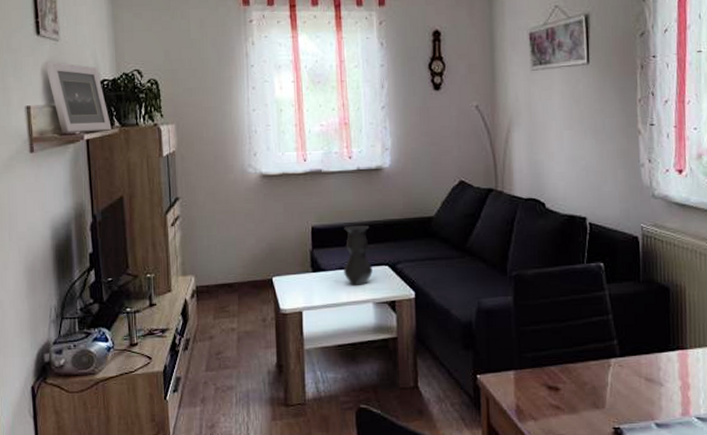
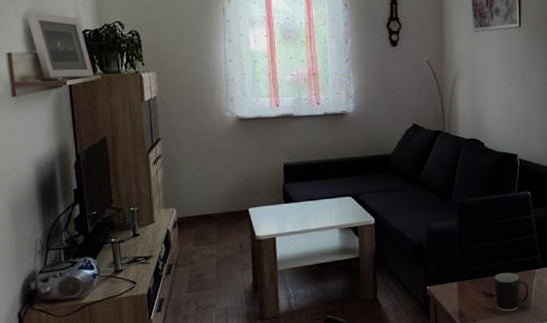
vase: present [343,225,373,285] -> none [312,162,338,214]
mug: none [558,361,603,410] -> present [493,272,529,312]

